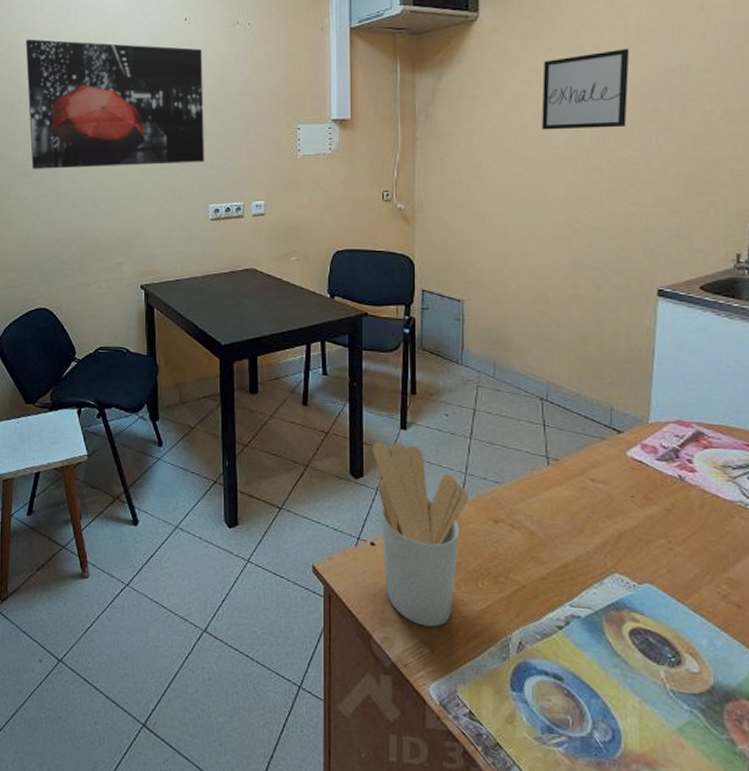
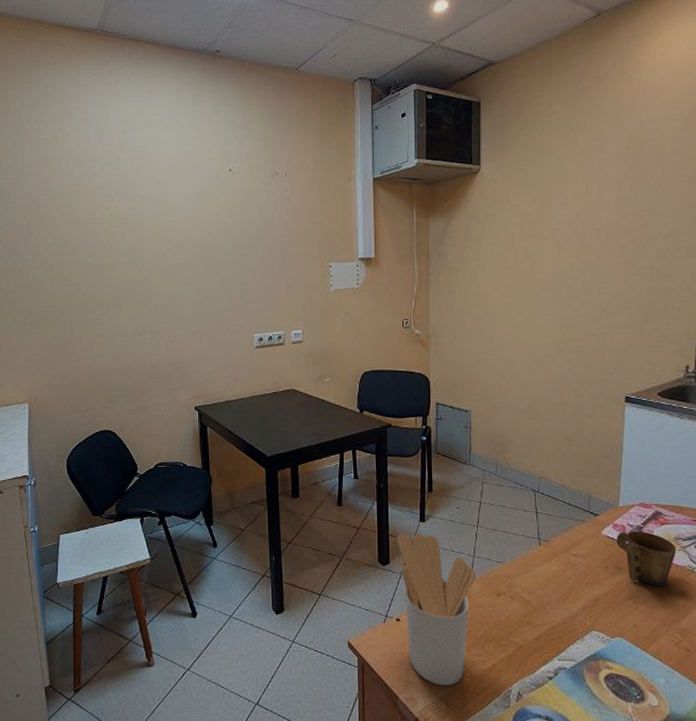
wall art: present [25,39,204,169] -> none [85,187,249,305]
wall art: present [542,48,630,130] -> none [532,196,602,266]
mug: none [645,453,724,525] -> present [616,531,677,587]

